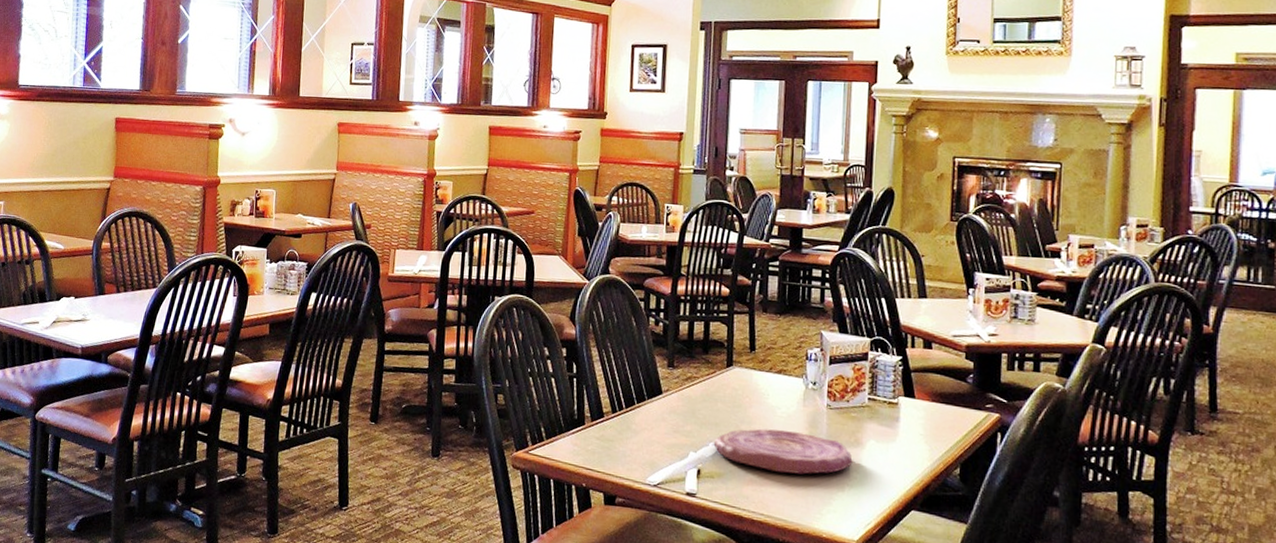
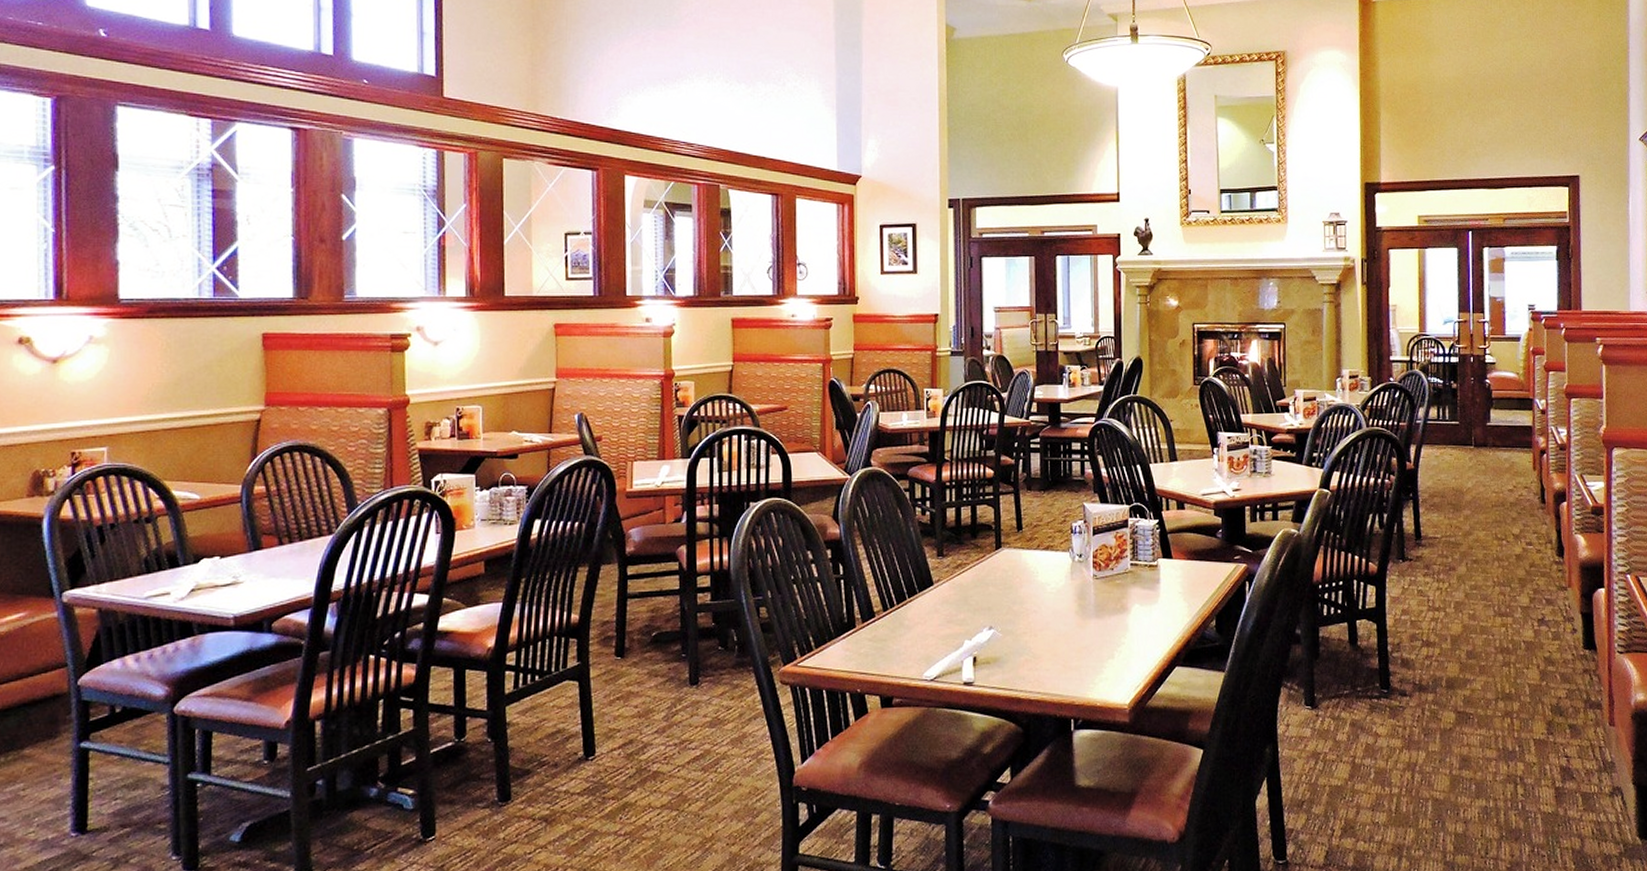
plate: present [713,428,853,475] -> none [987,605,1120,649]

